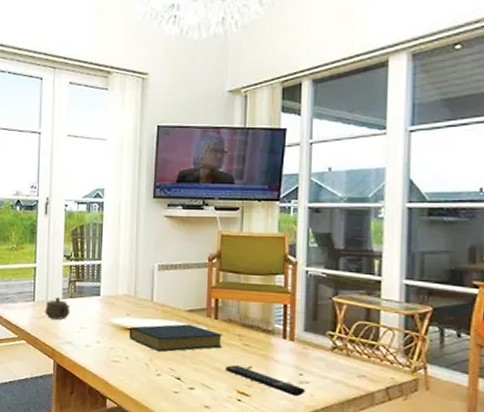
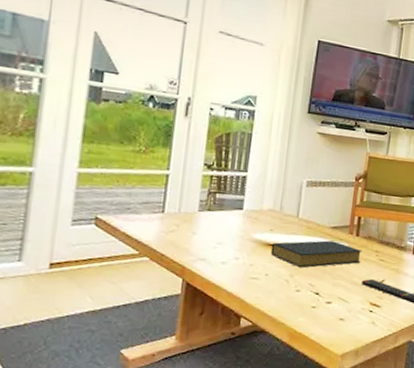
teapot: present [45,297,70,320] -> none [176,209,208,234]

